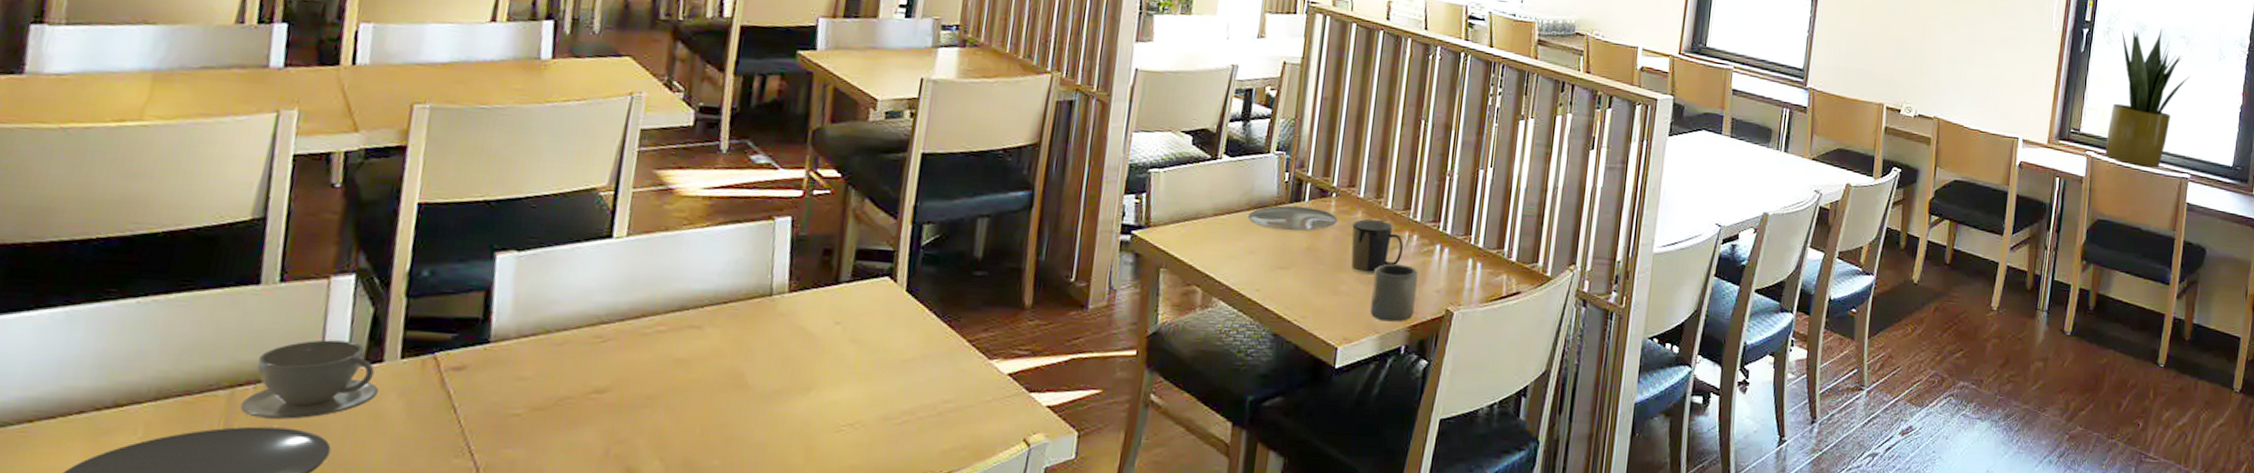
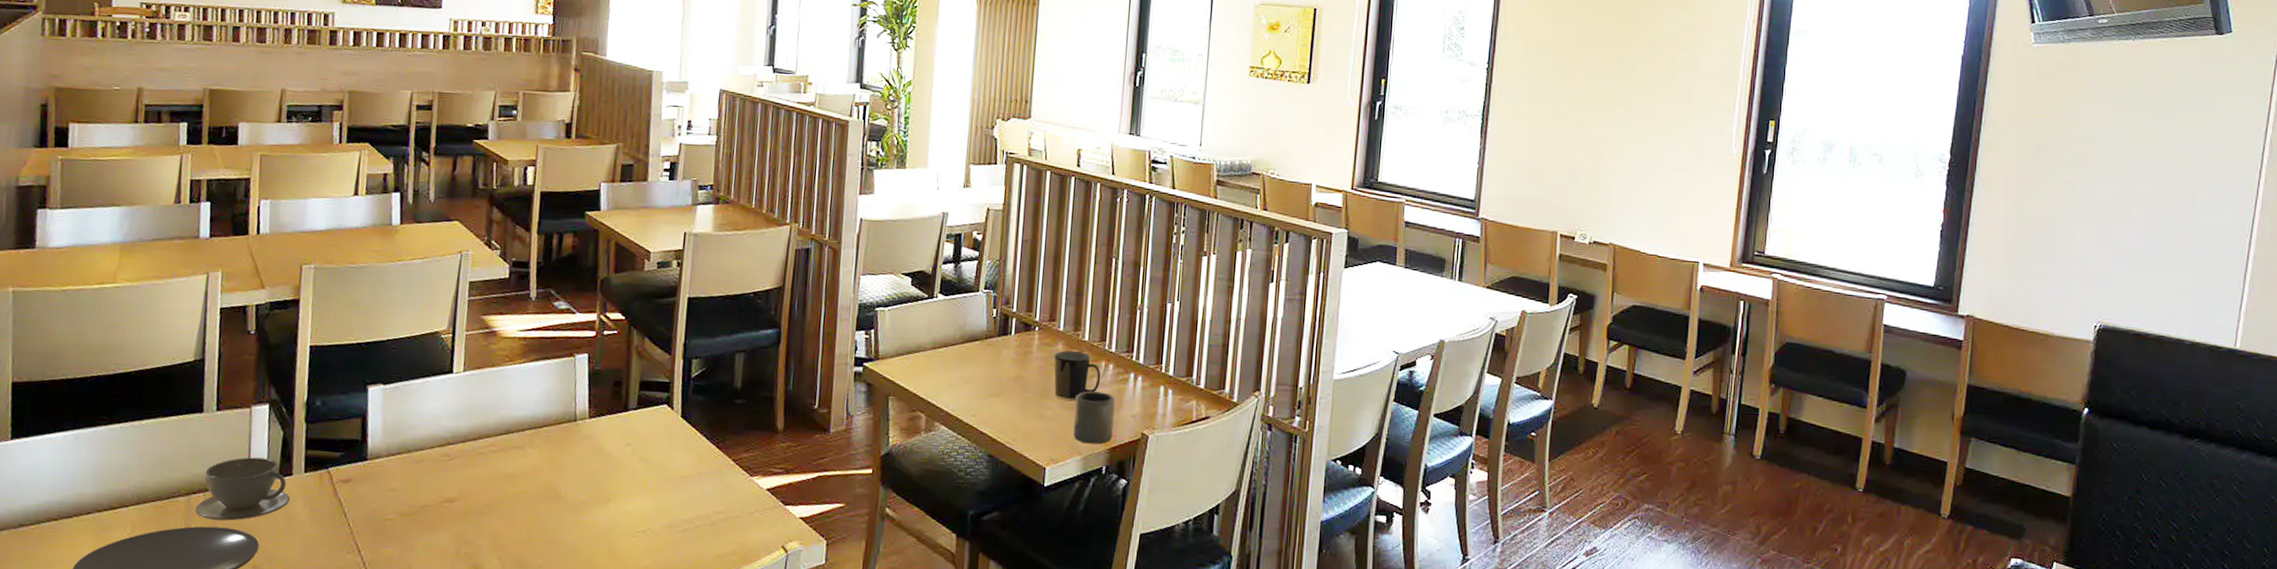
plate: present [1247,205,1338,233] -> none [962,339,1042,364]
planter: present [2105,29,2191,168] -> none [1793,148,1885,289]

